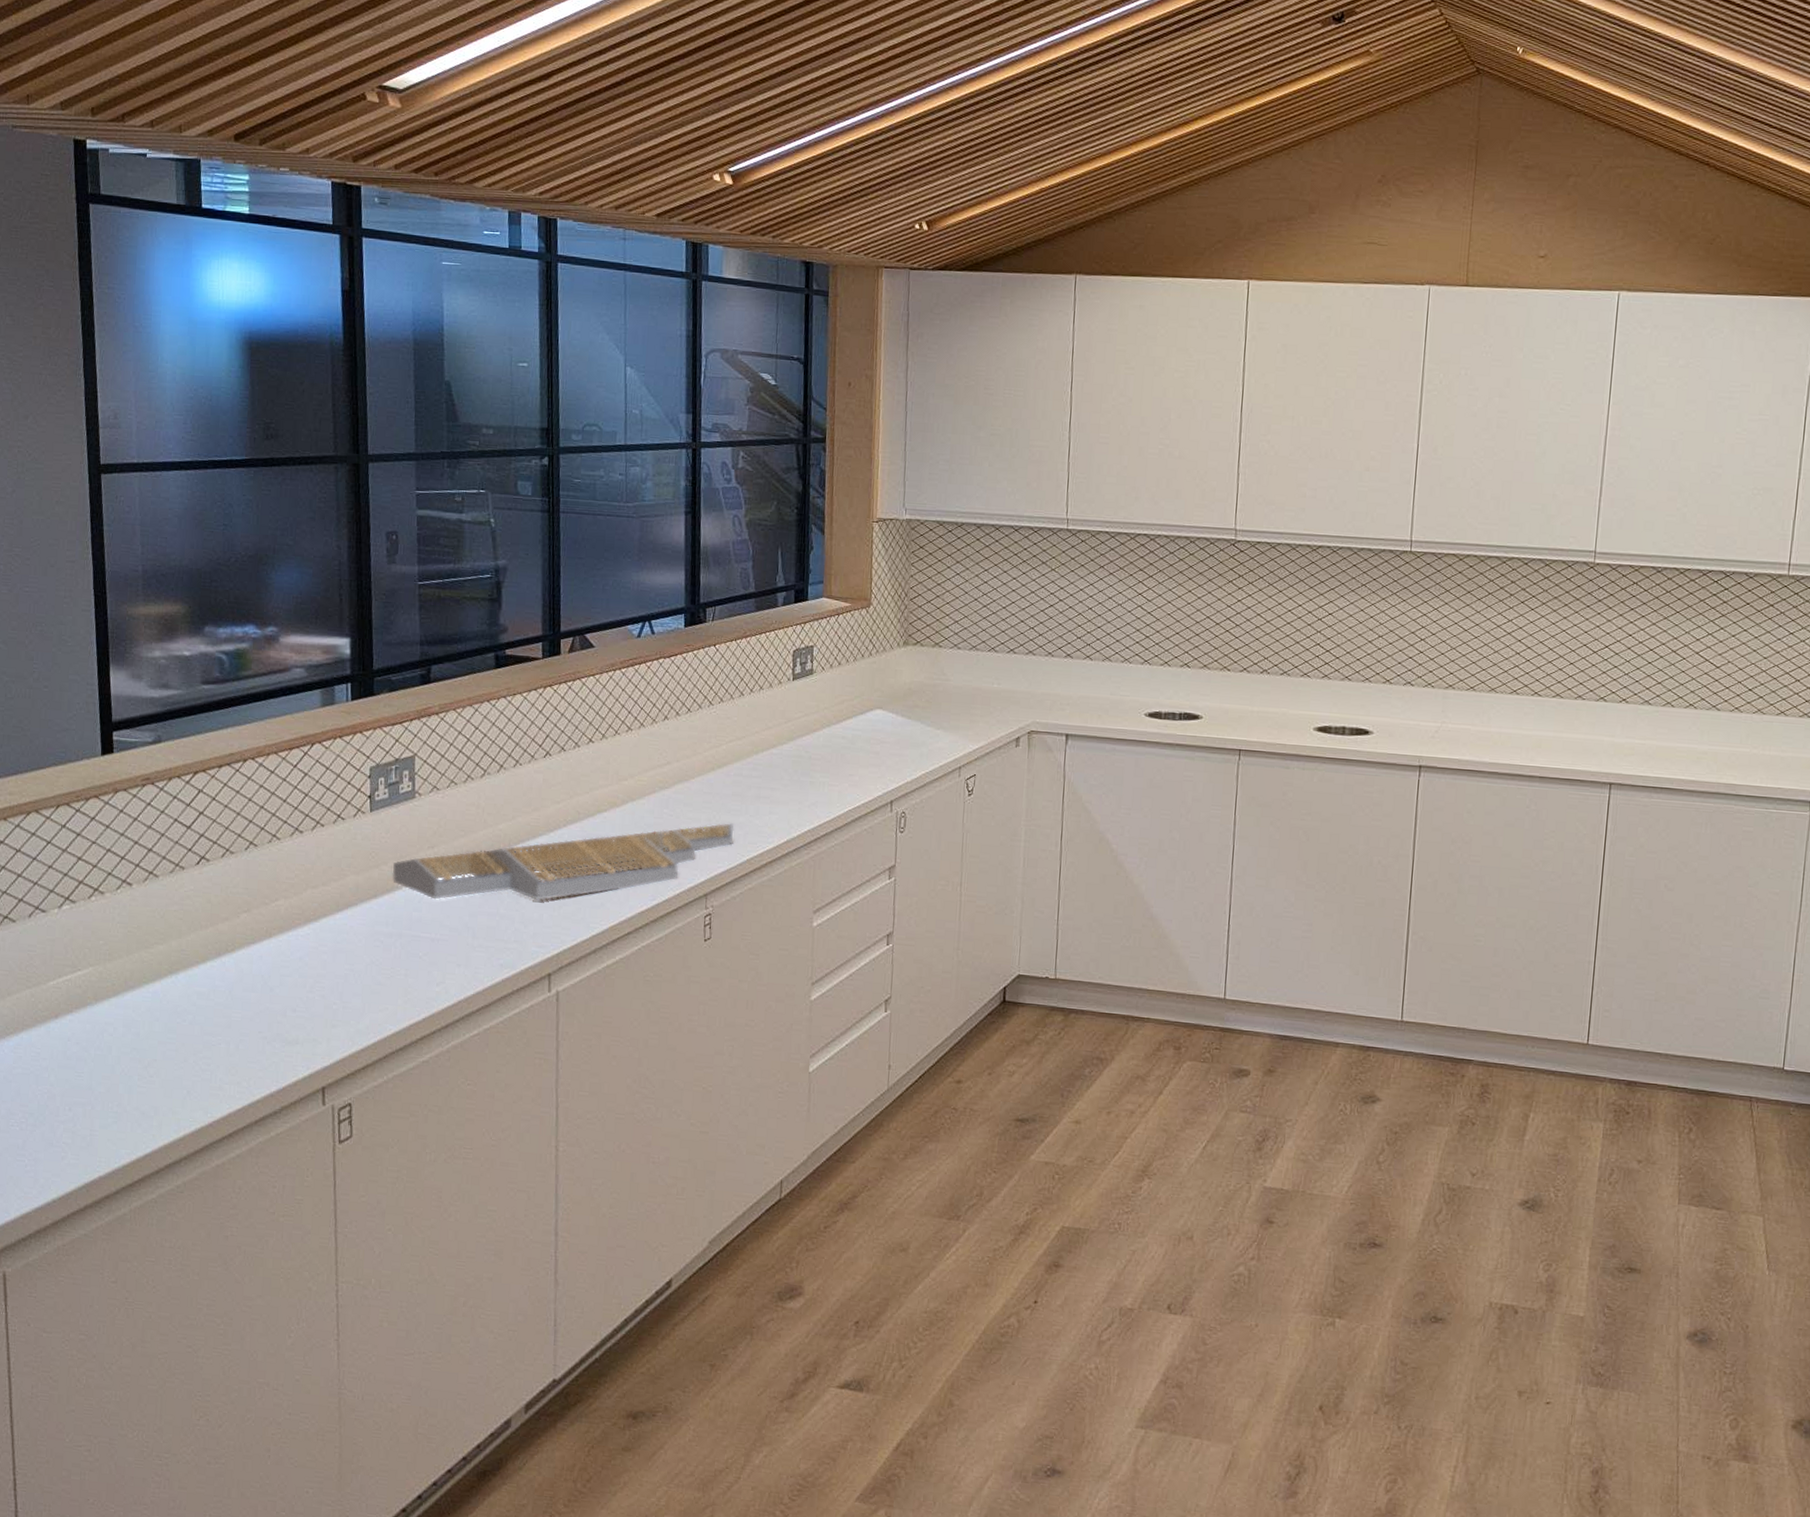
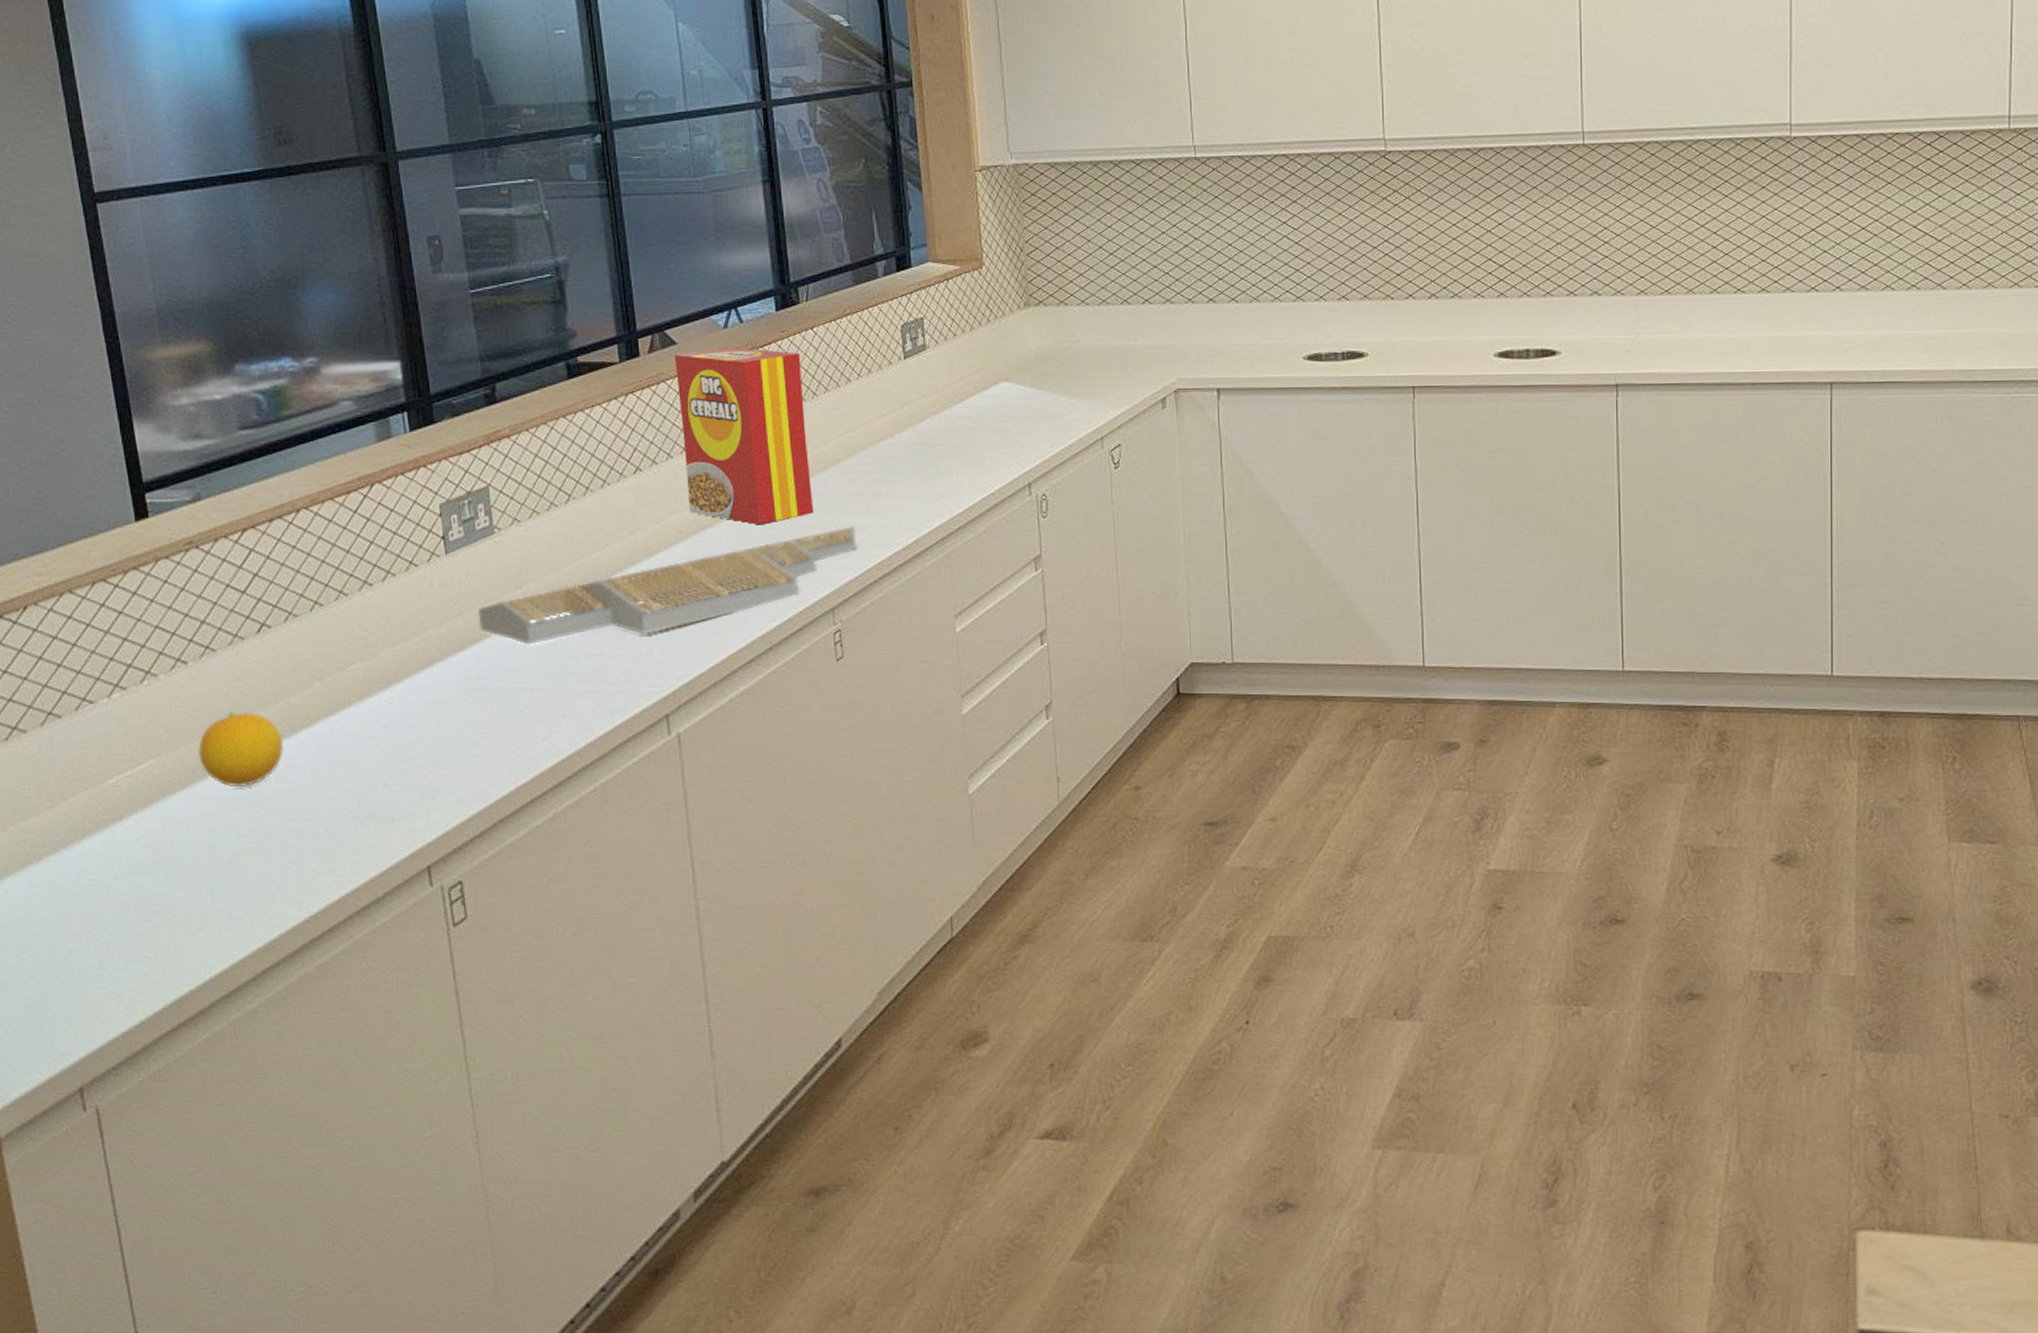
fruit: none [131,931,209,1000] -> present [197,711,284,788]
cereal box: none [589,653,702,814] -> present [674,346,814,525]

